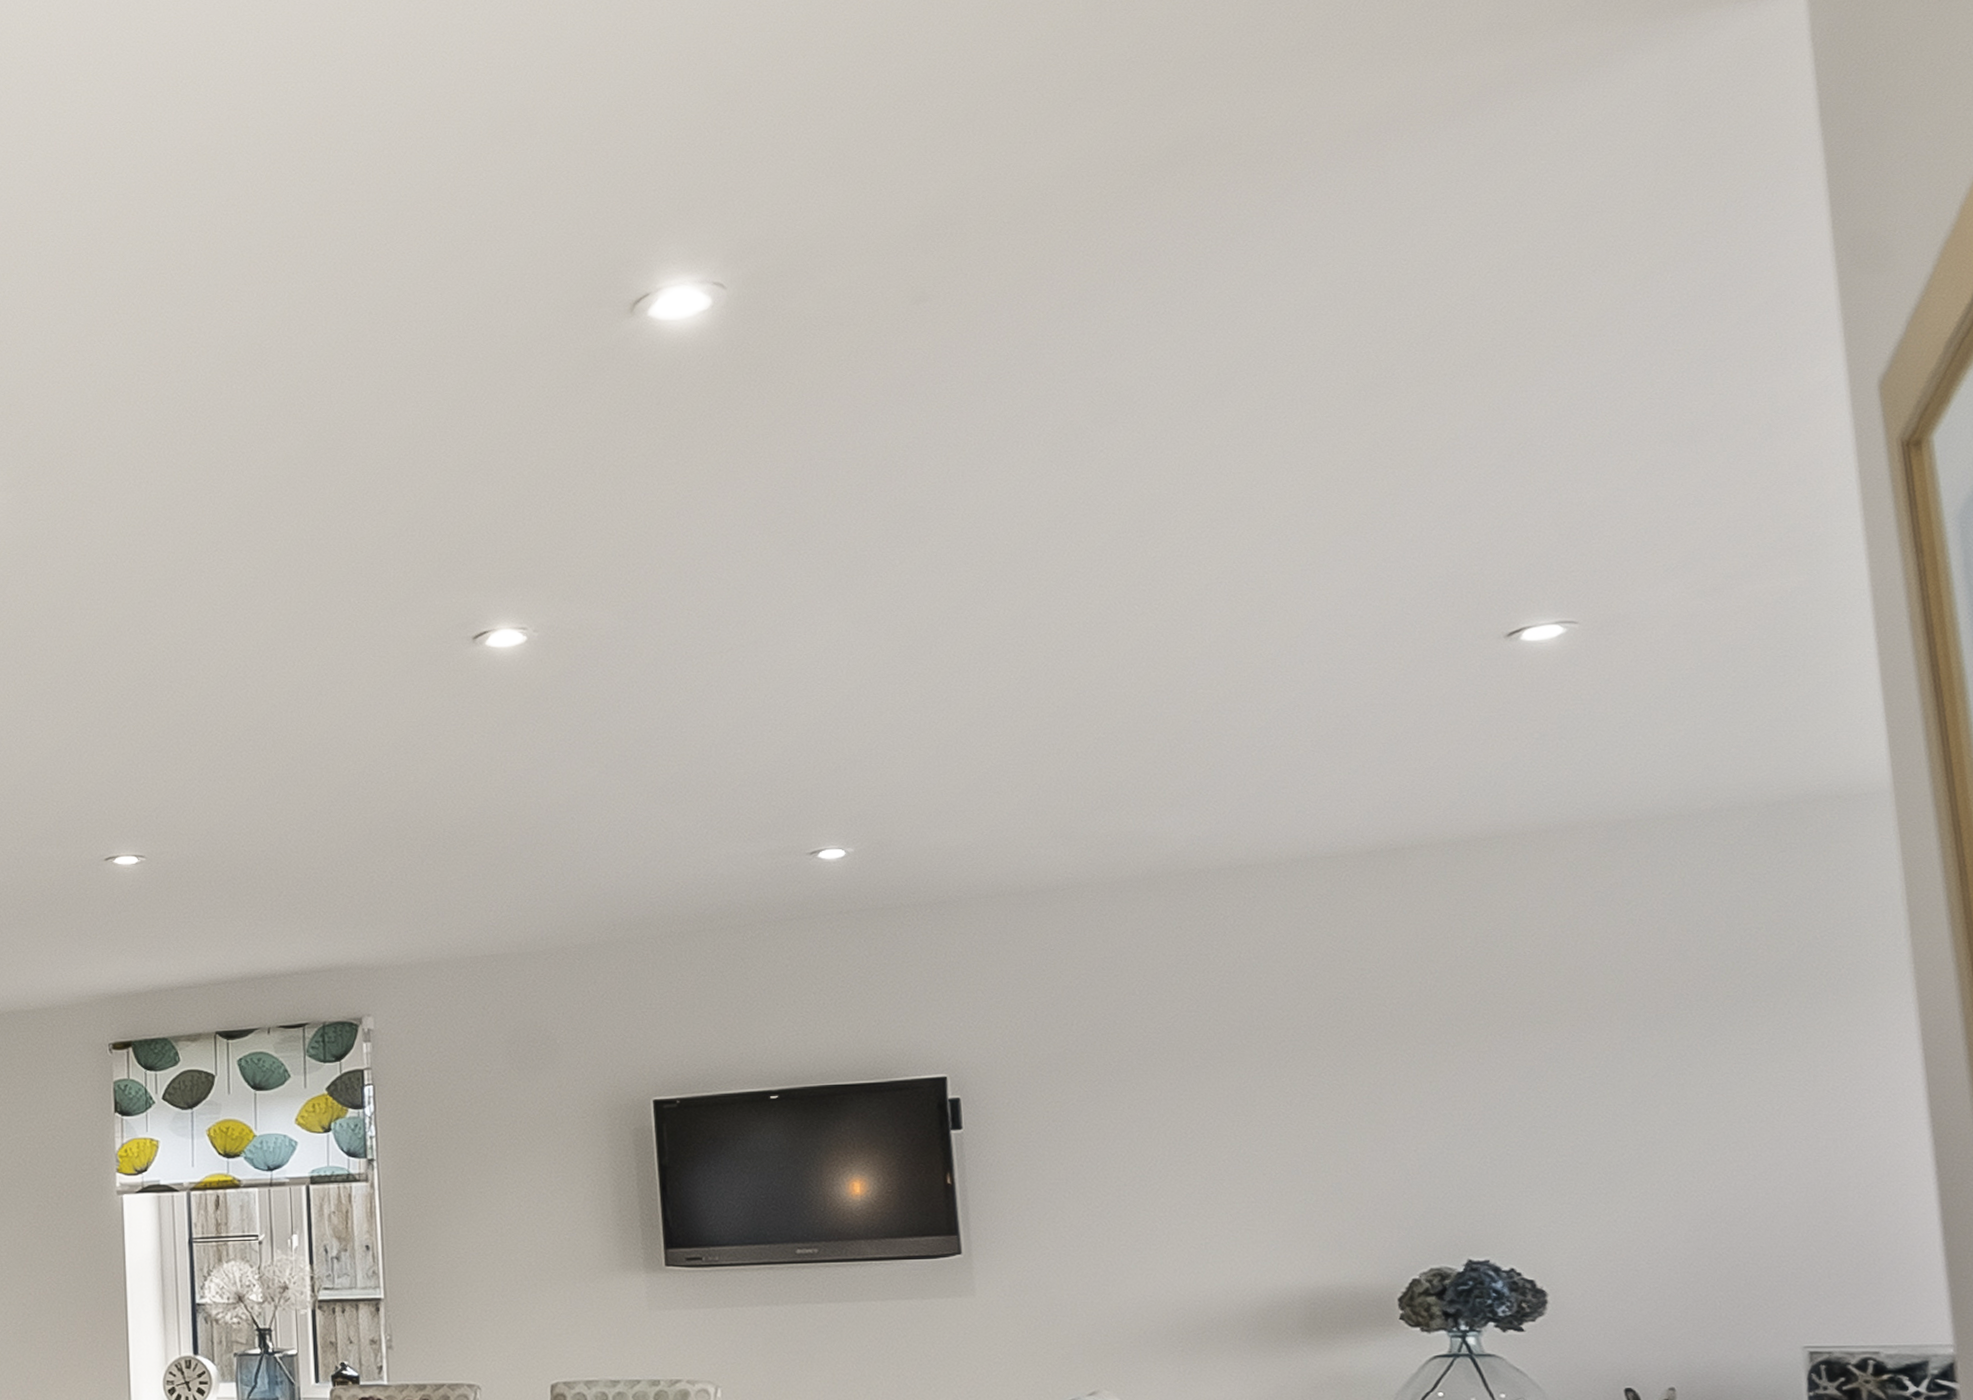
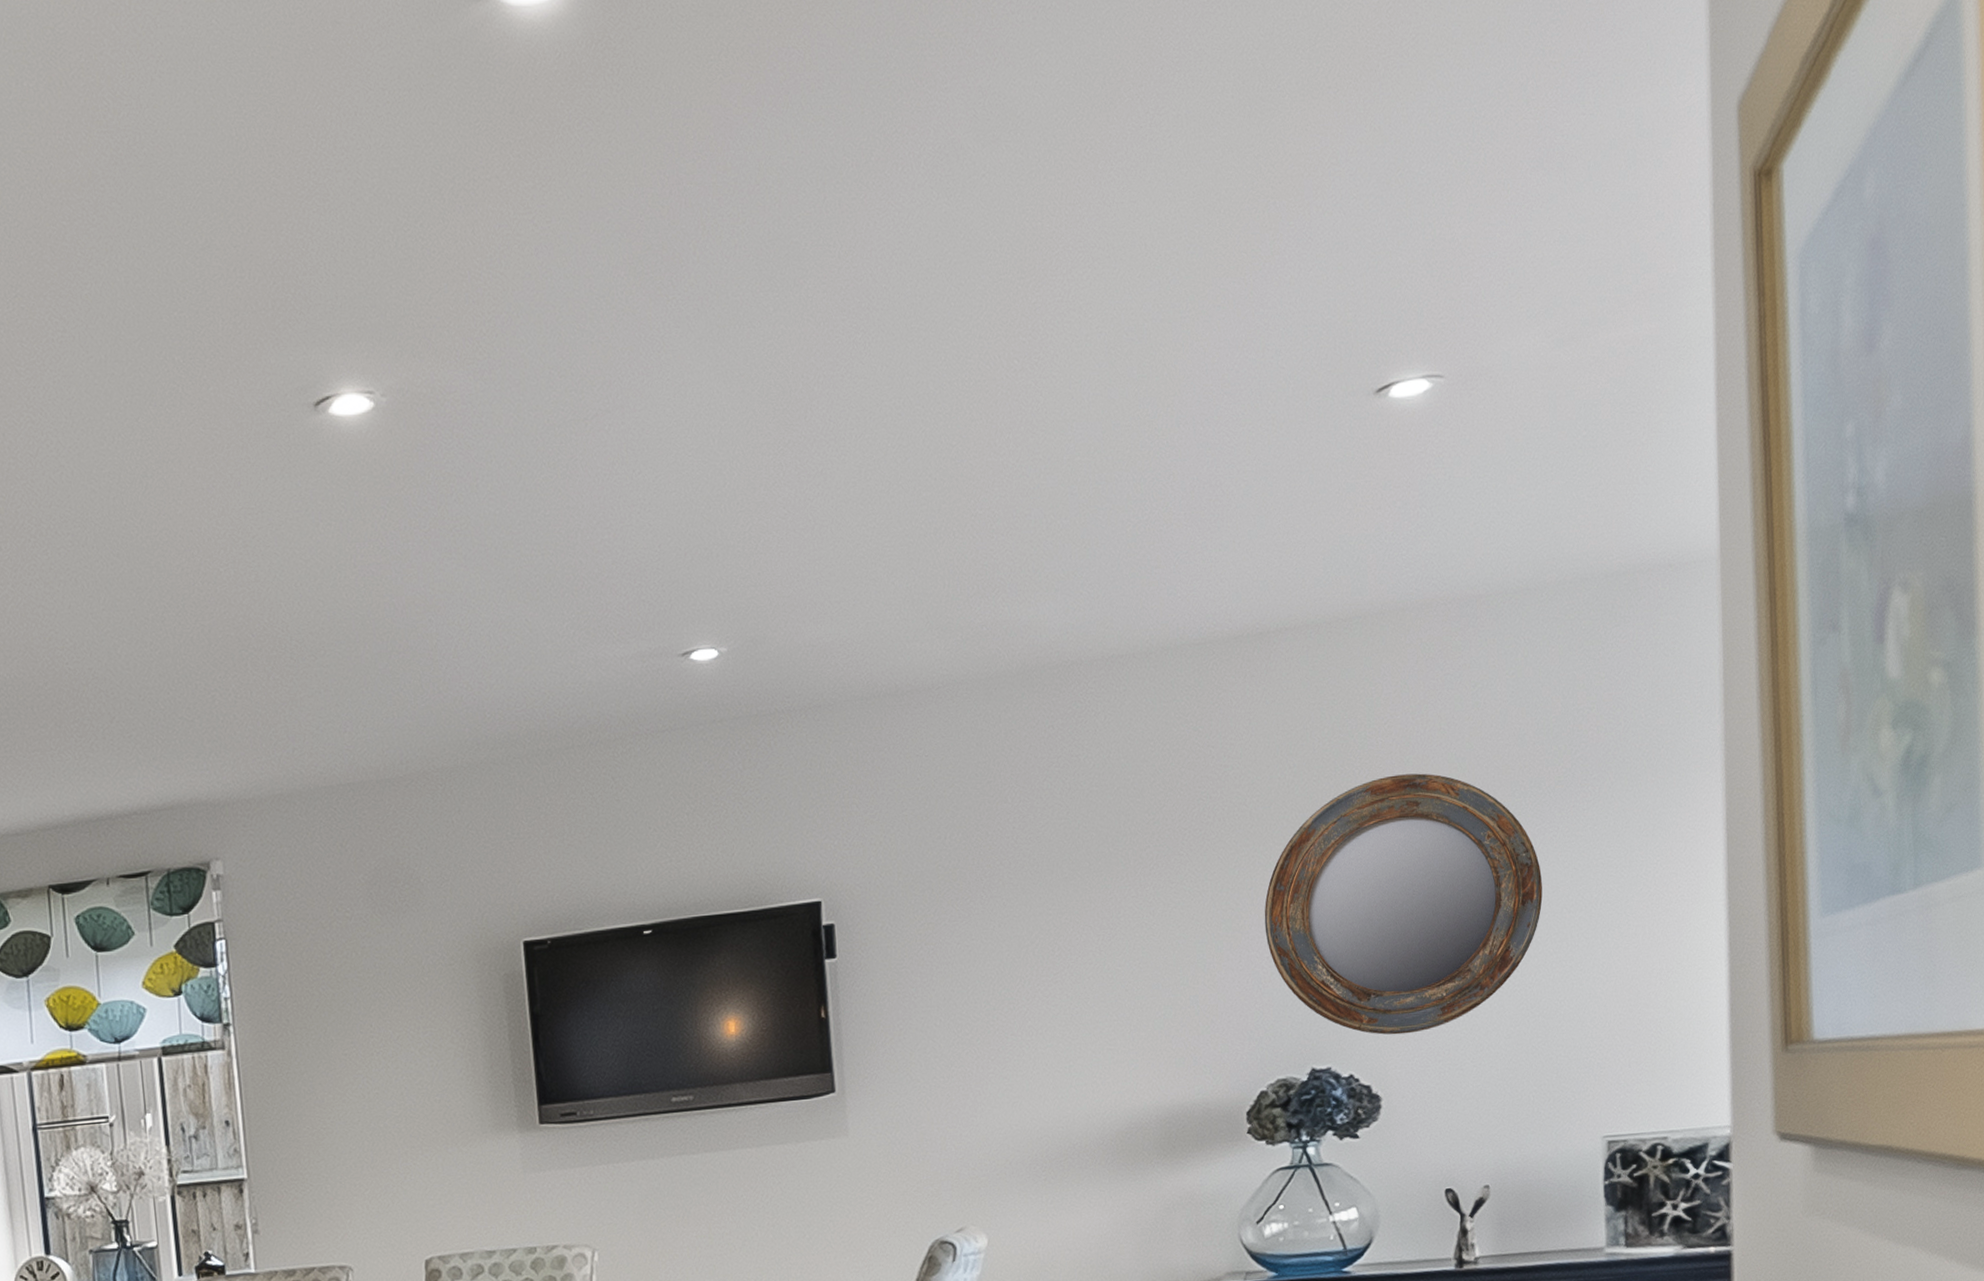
home mirror: none [1409,983,1718,1232] -> present [1264,773,1543,1035]

